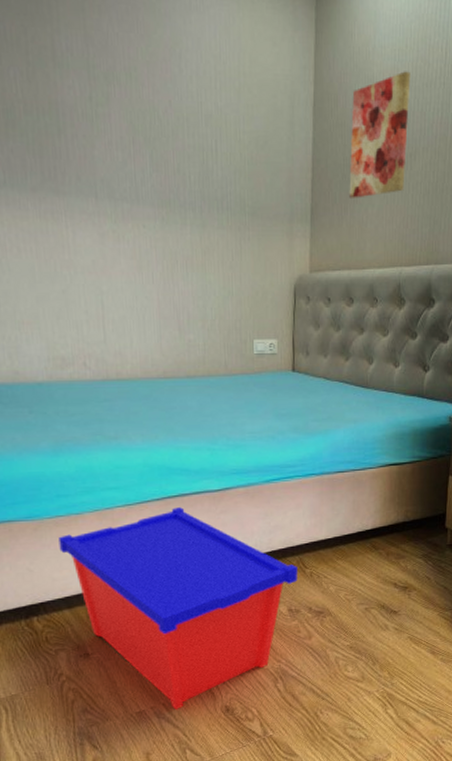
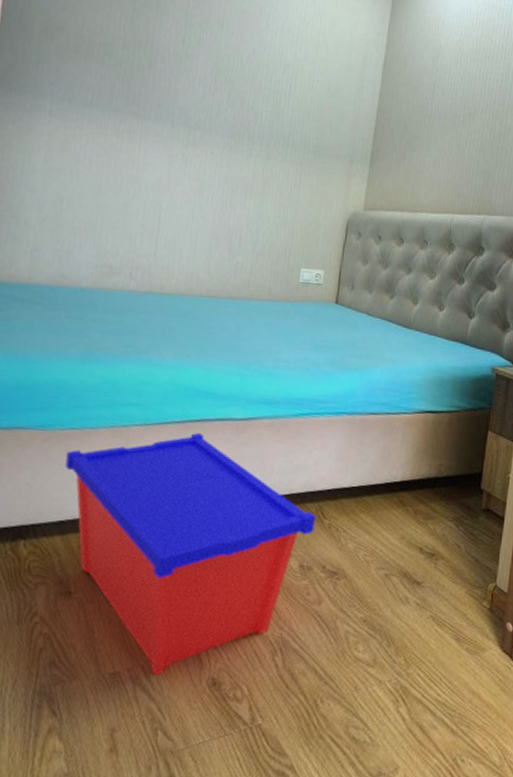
wall art: present [349,71,411,198] -> none [409,44,475,148]

